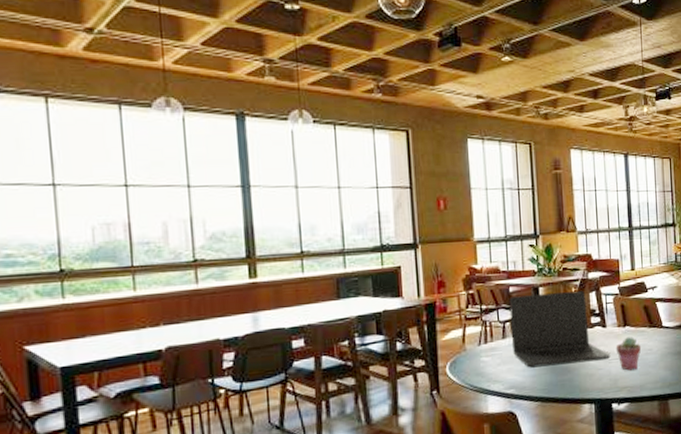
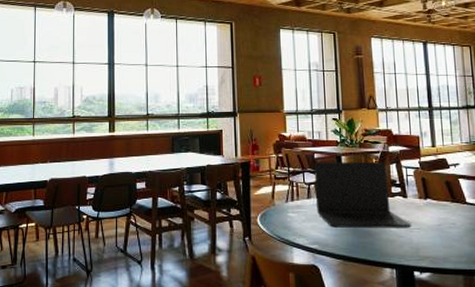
potted succulent: present [615,337,642,371] -> none [417,209,444,242]

